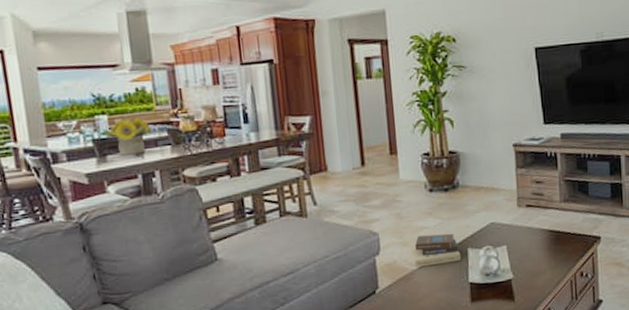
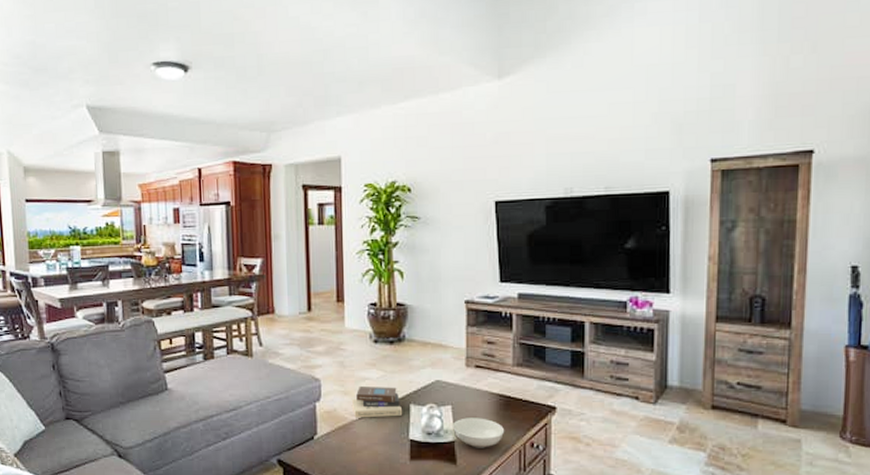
sunflower: present [101,117,152,155] -> none [75,250,117,284]
bowl: none [509,254,557,284] -> present [453,418,505,448]

